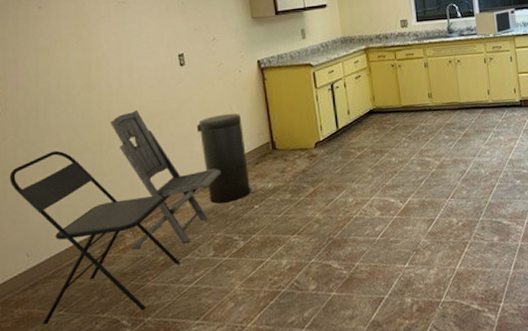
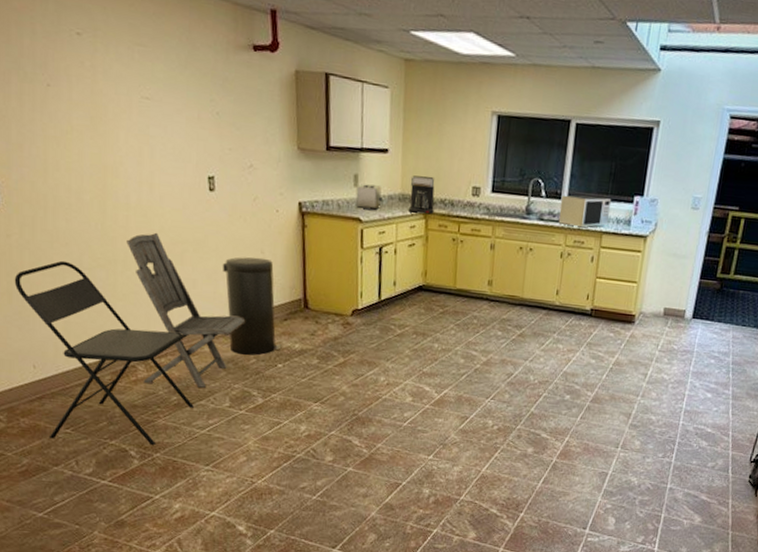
toaster: none [304,33,328,57] -> present [355,184,382,211]
coffee maker: none [348,18,372,52] -> present [409,175,435,215]

